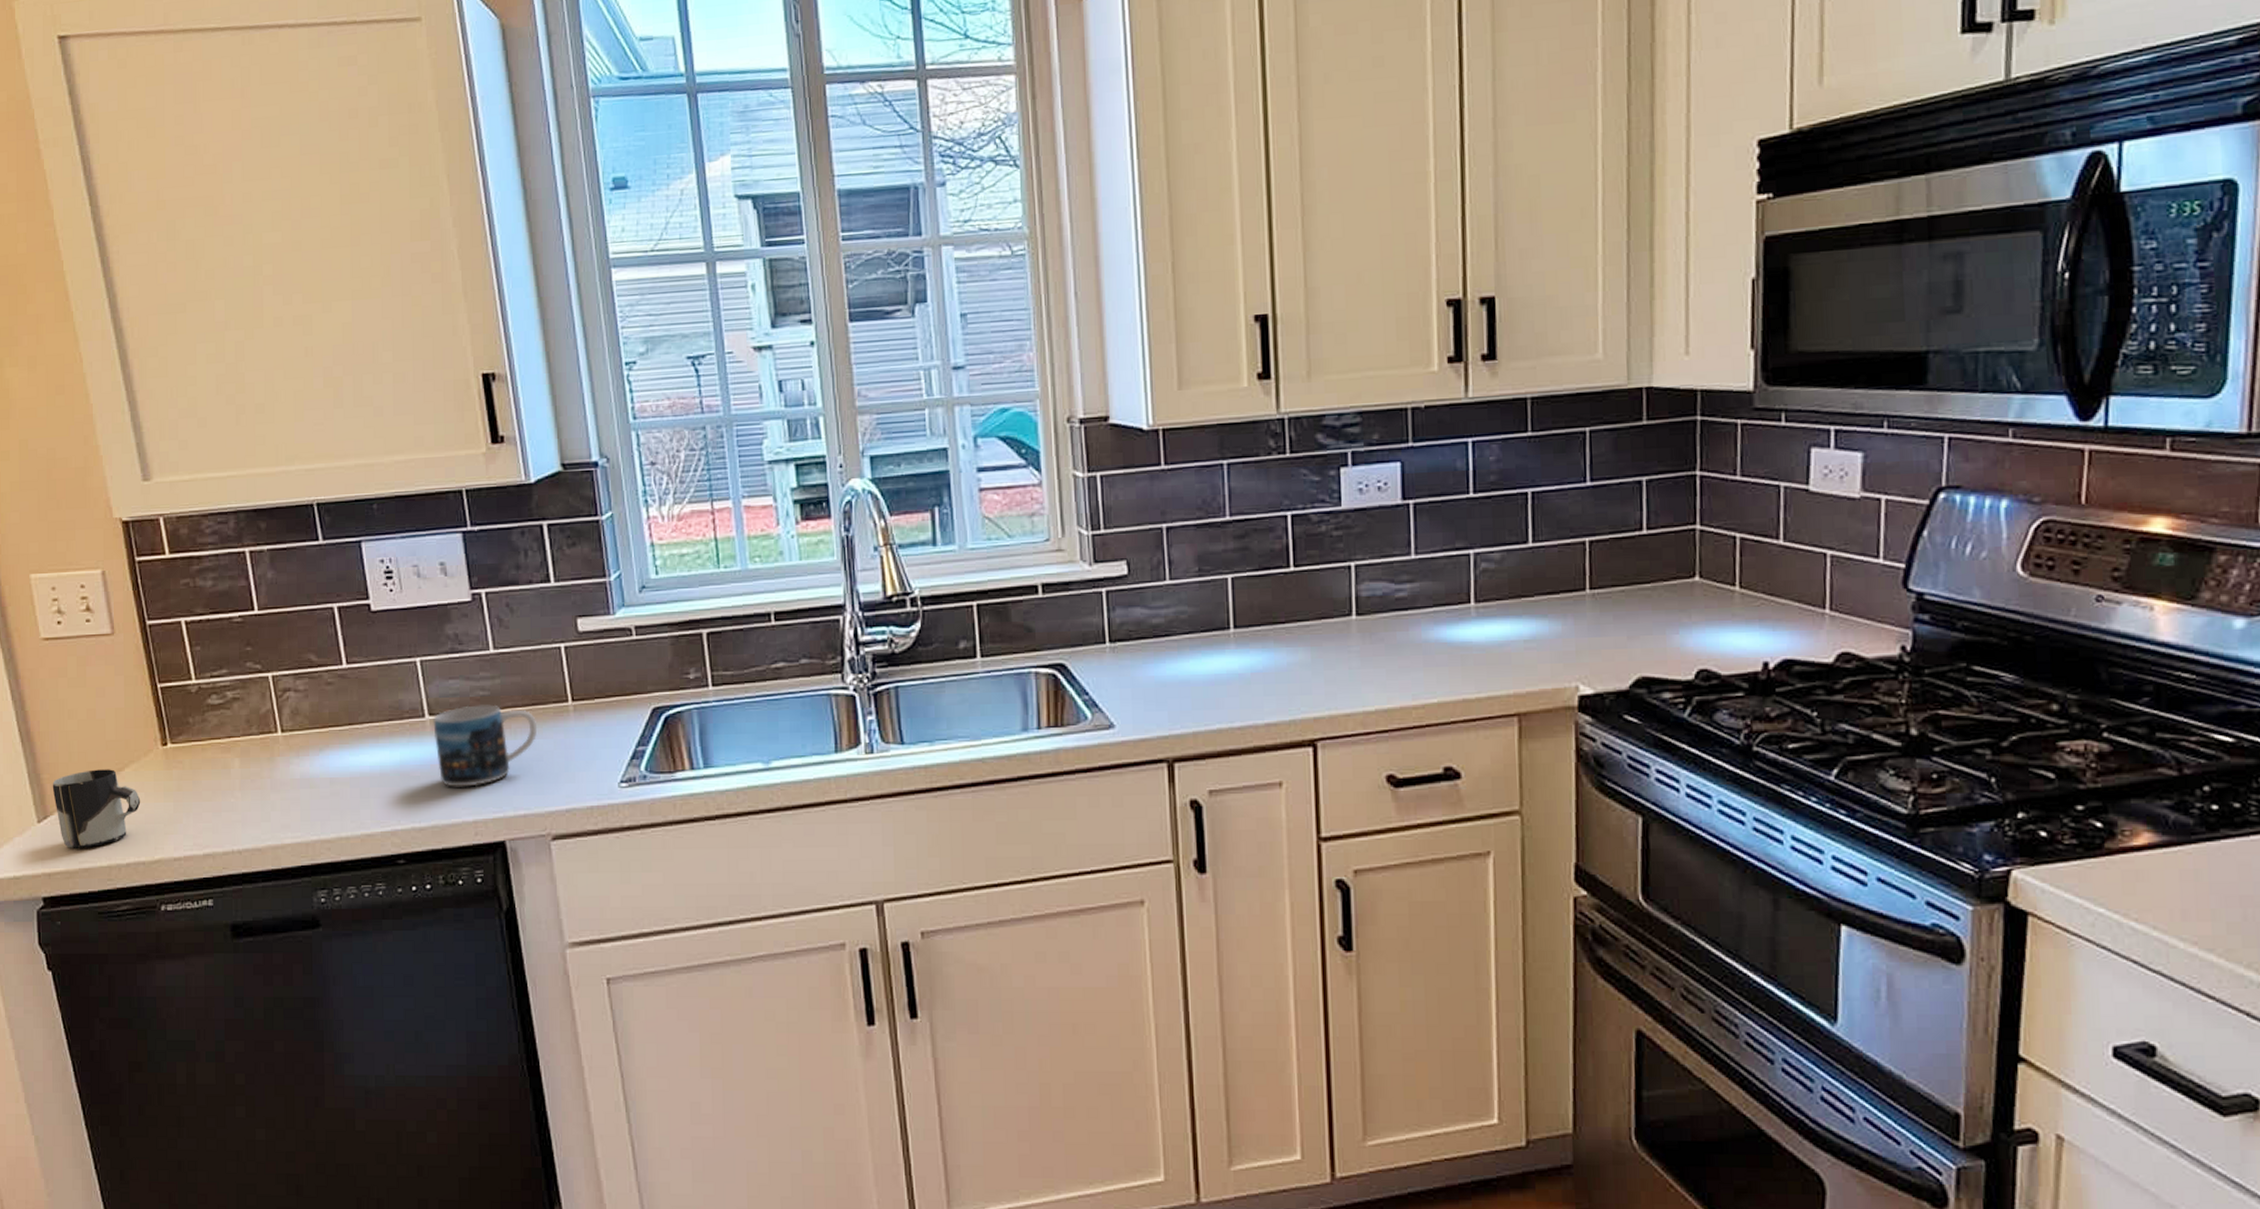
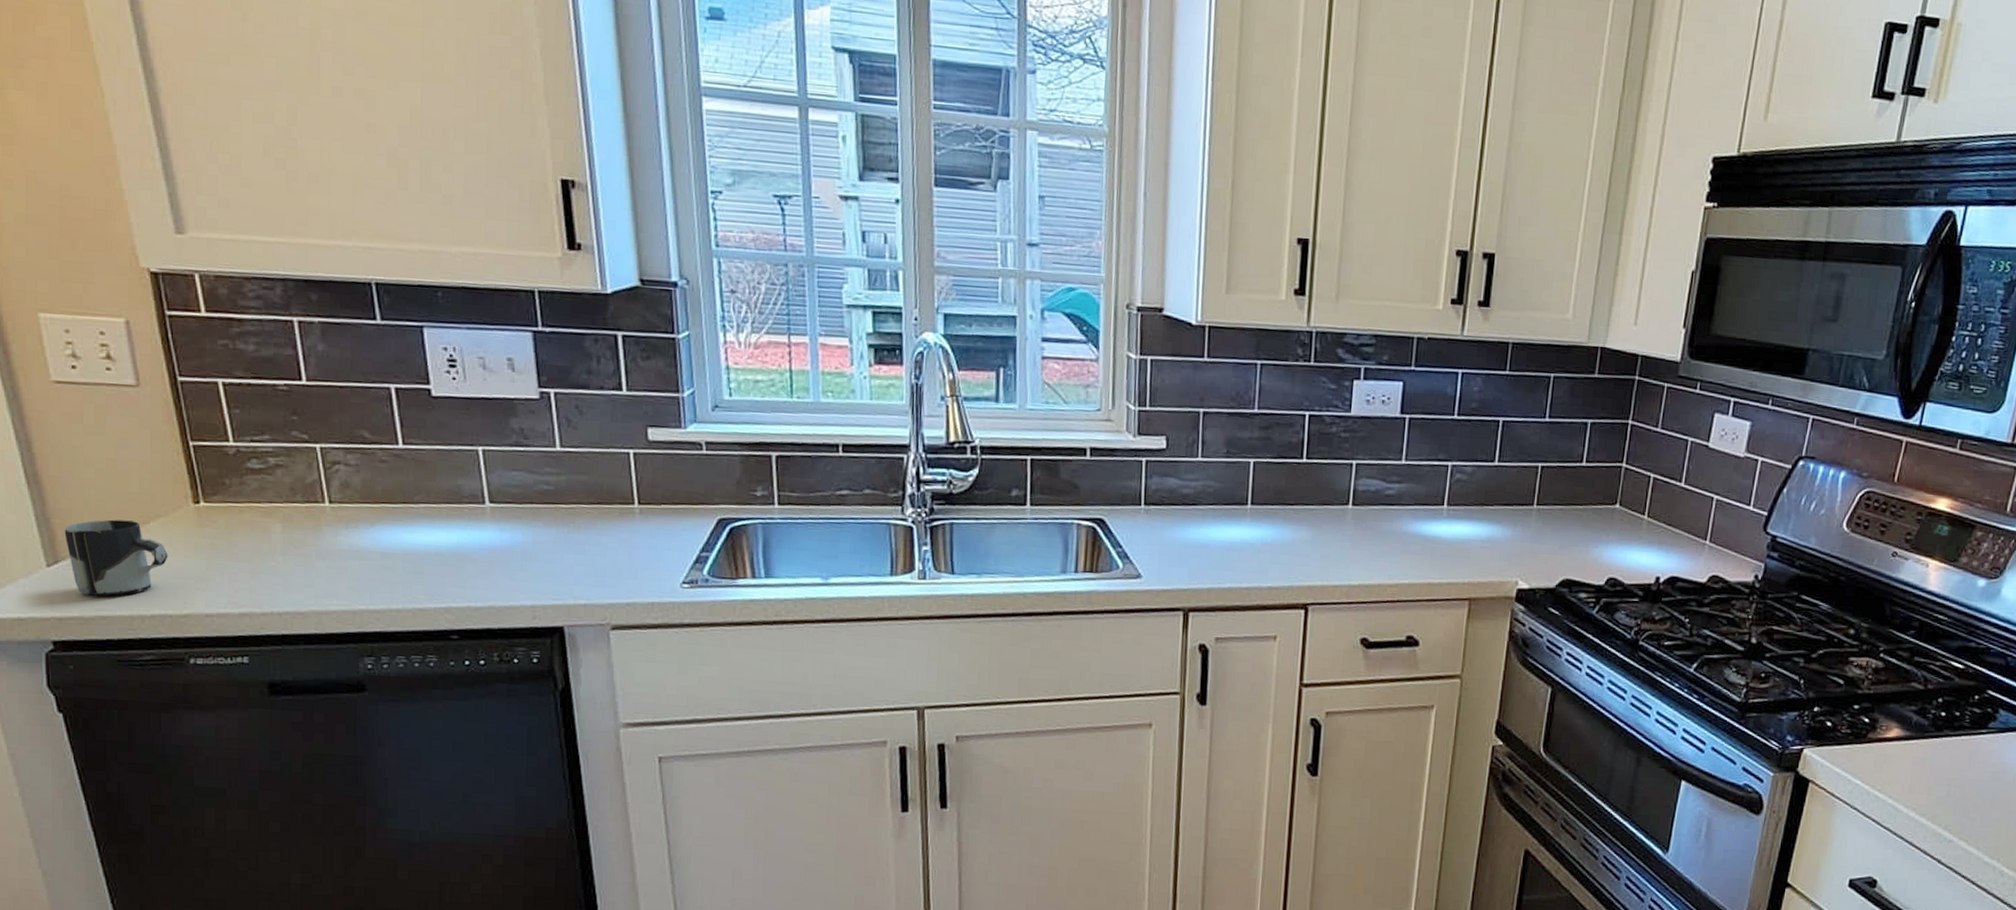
mug: present [433,704,537,787] -> none [494,497,601,574]

